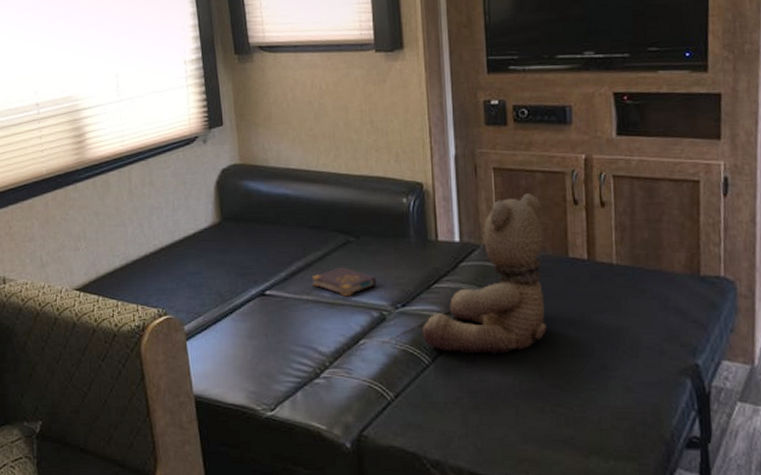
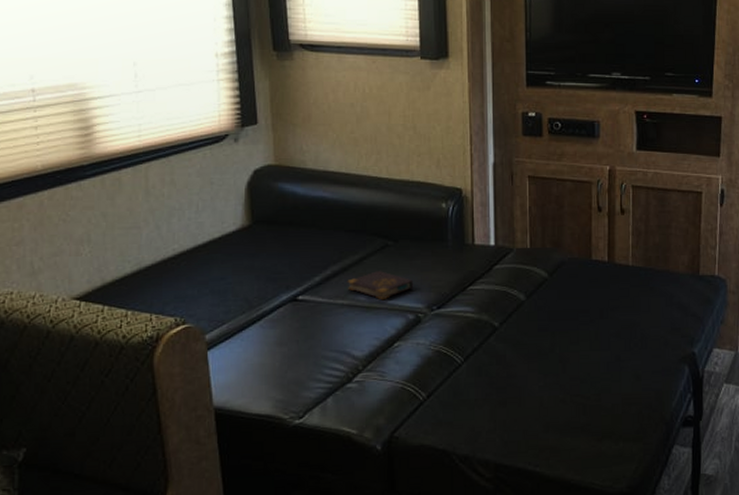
teddy bear: present [422,193,547,356] -> none [456,201,570,353]

